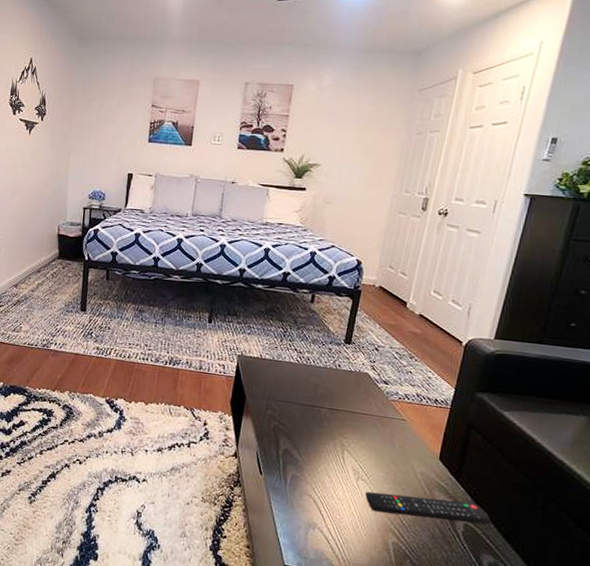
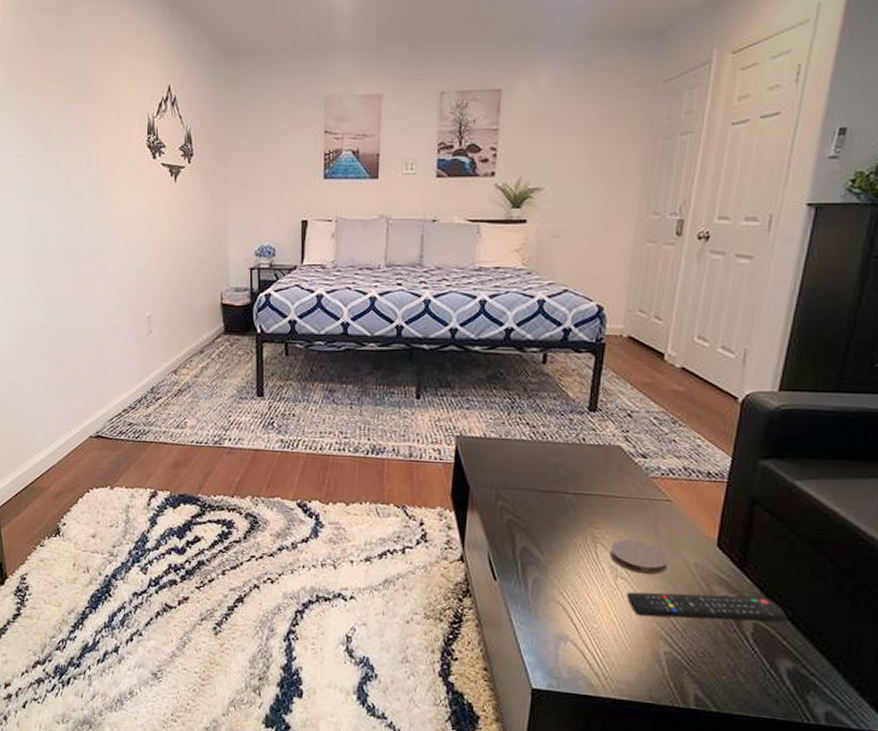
coaster: none [354,448,400,479] -> present [610,539,668,575]

